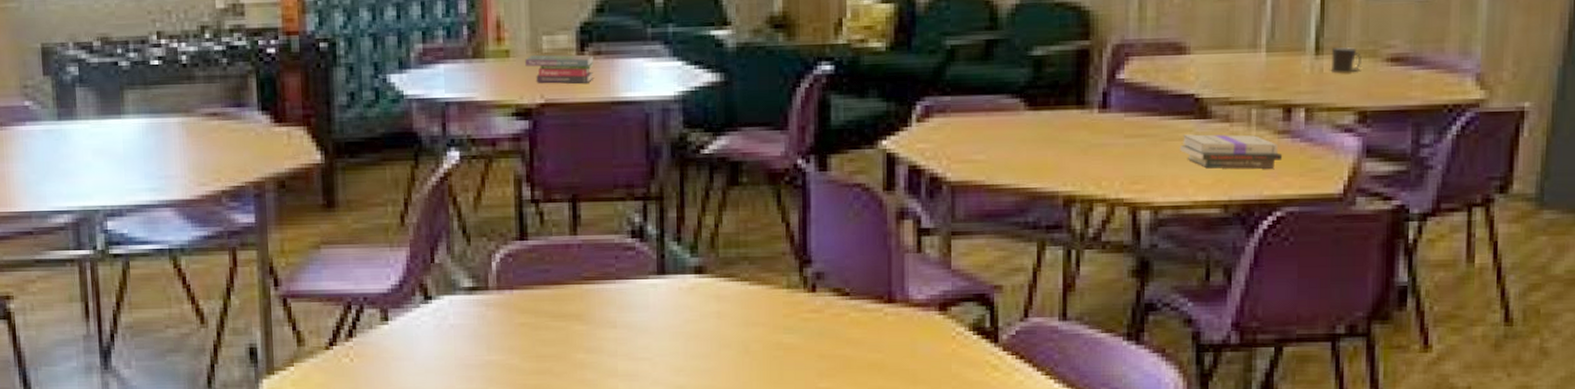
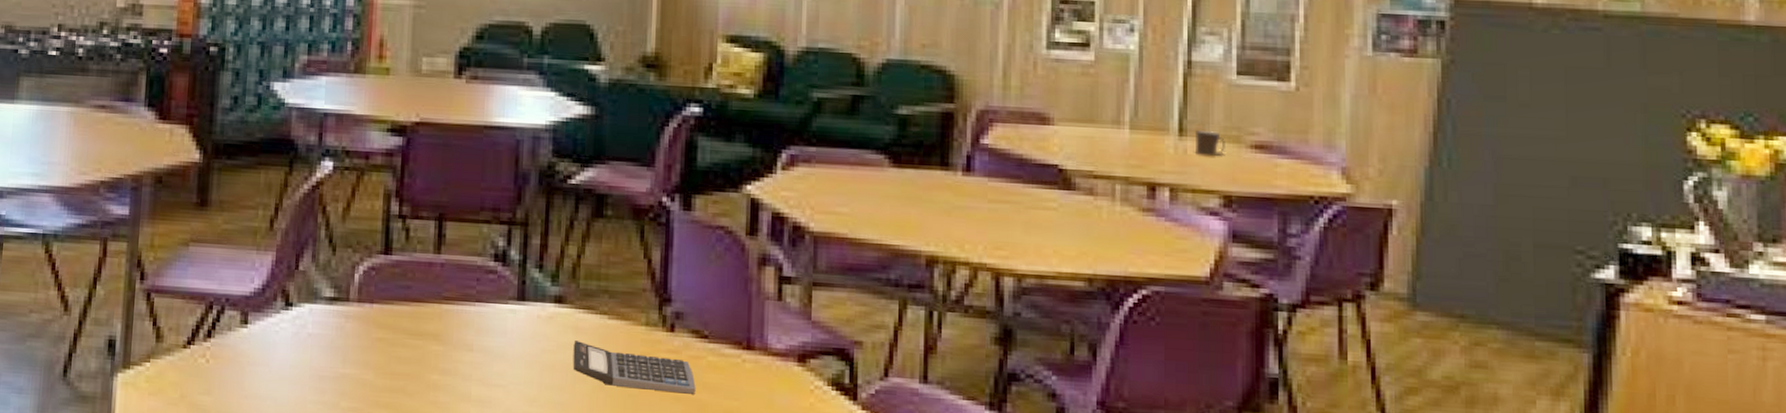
books: present [525,54,594,84] -> none [404,74,471,107]
calculator: none [716,309,840,351] -> present [573,341,696,394]
books: present [1180,134,1283,169] -> none [1044,204,1148,246]

